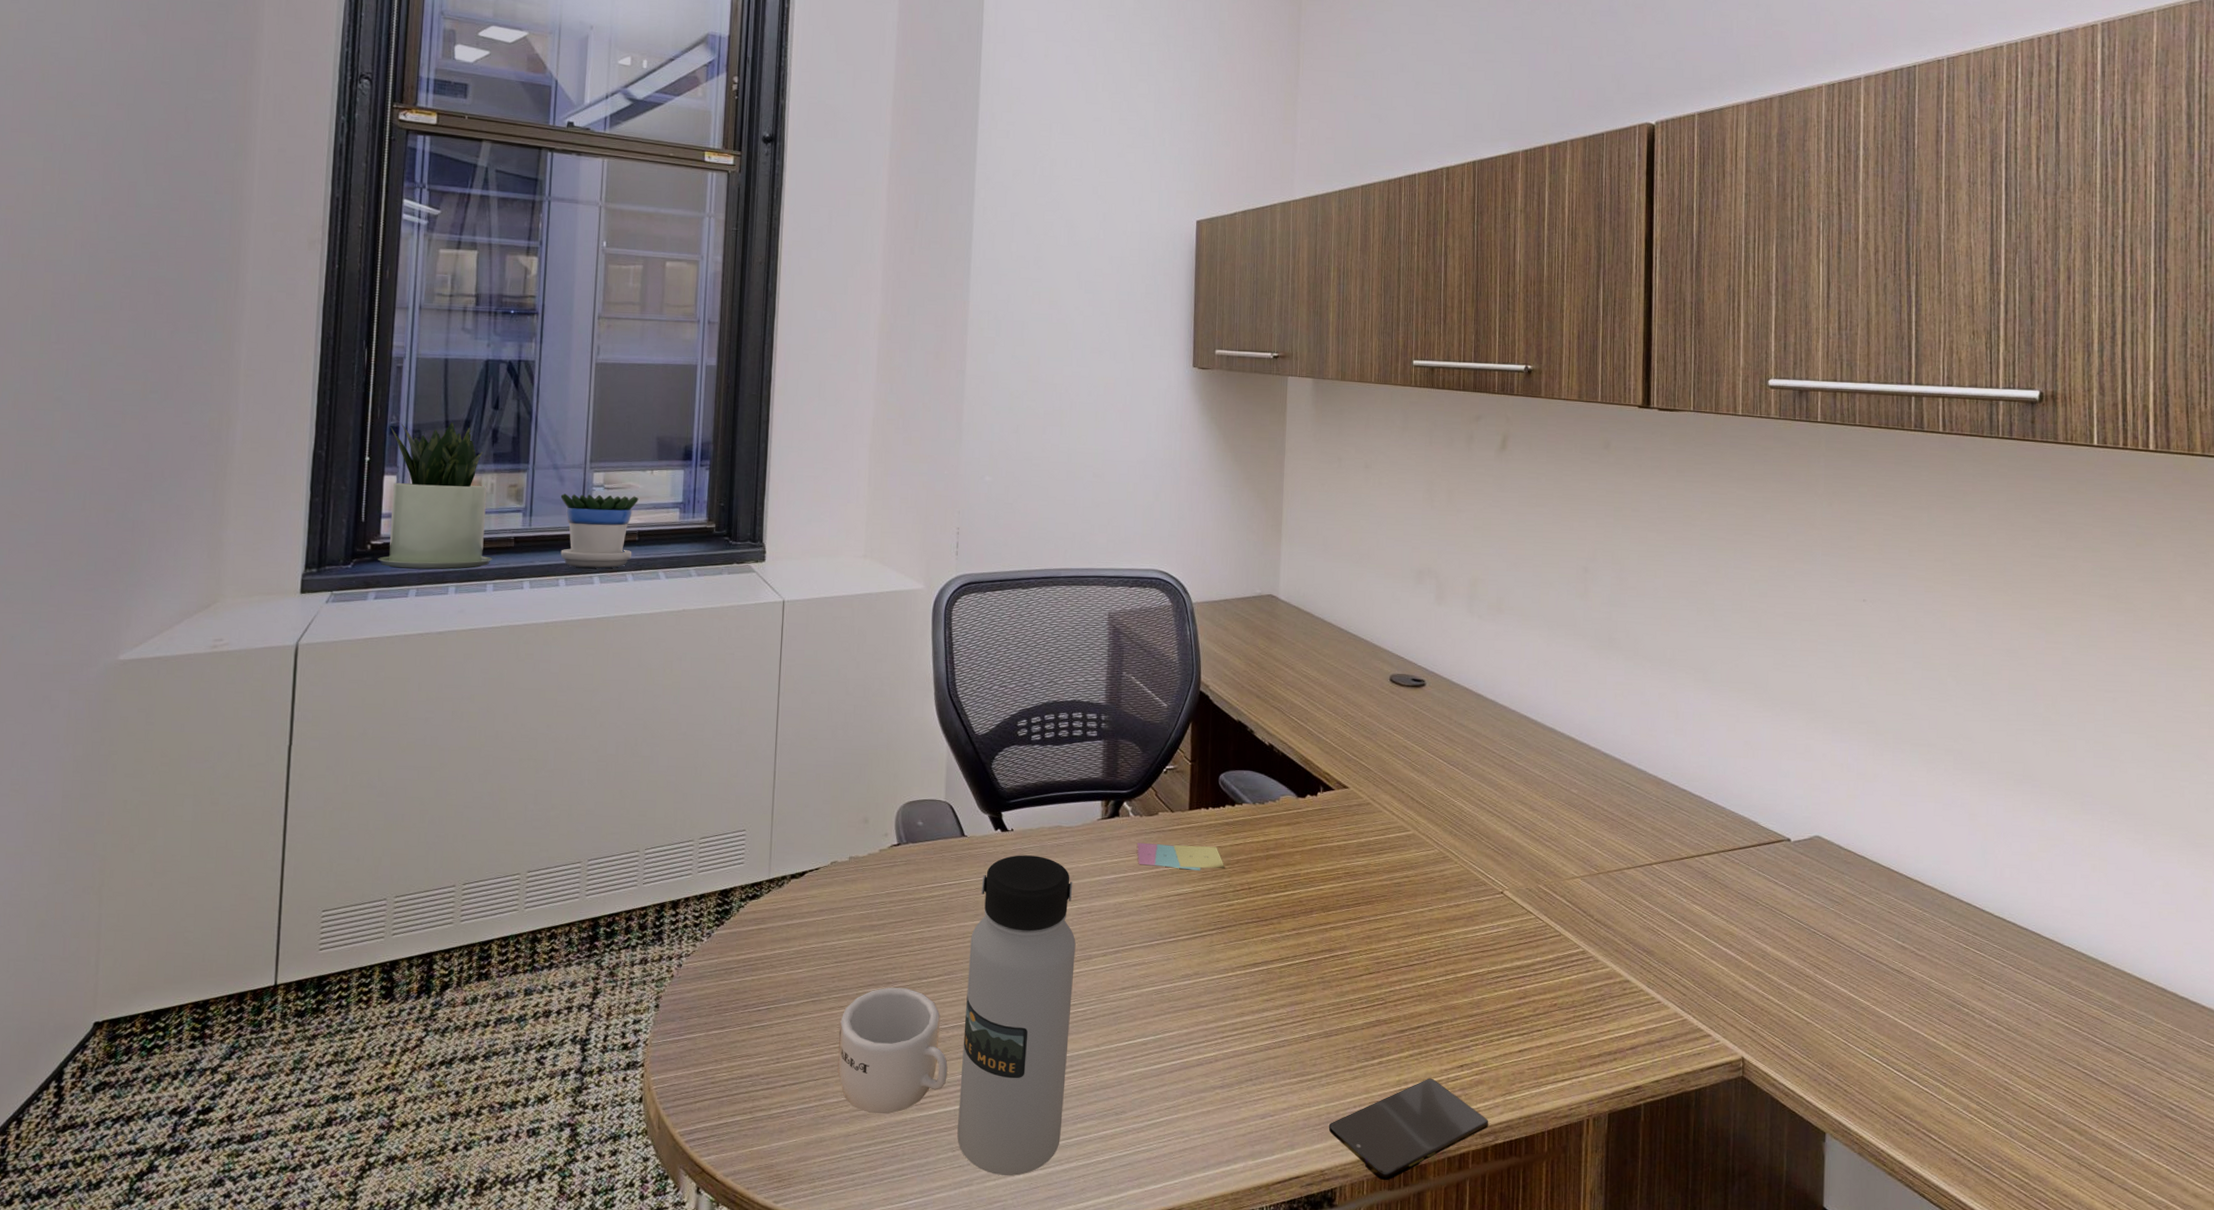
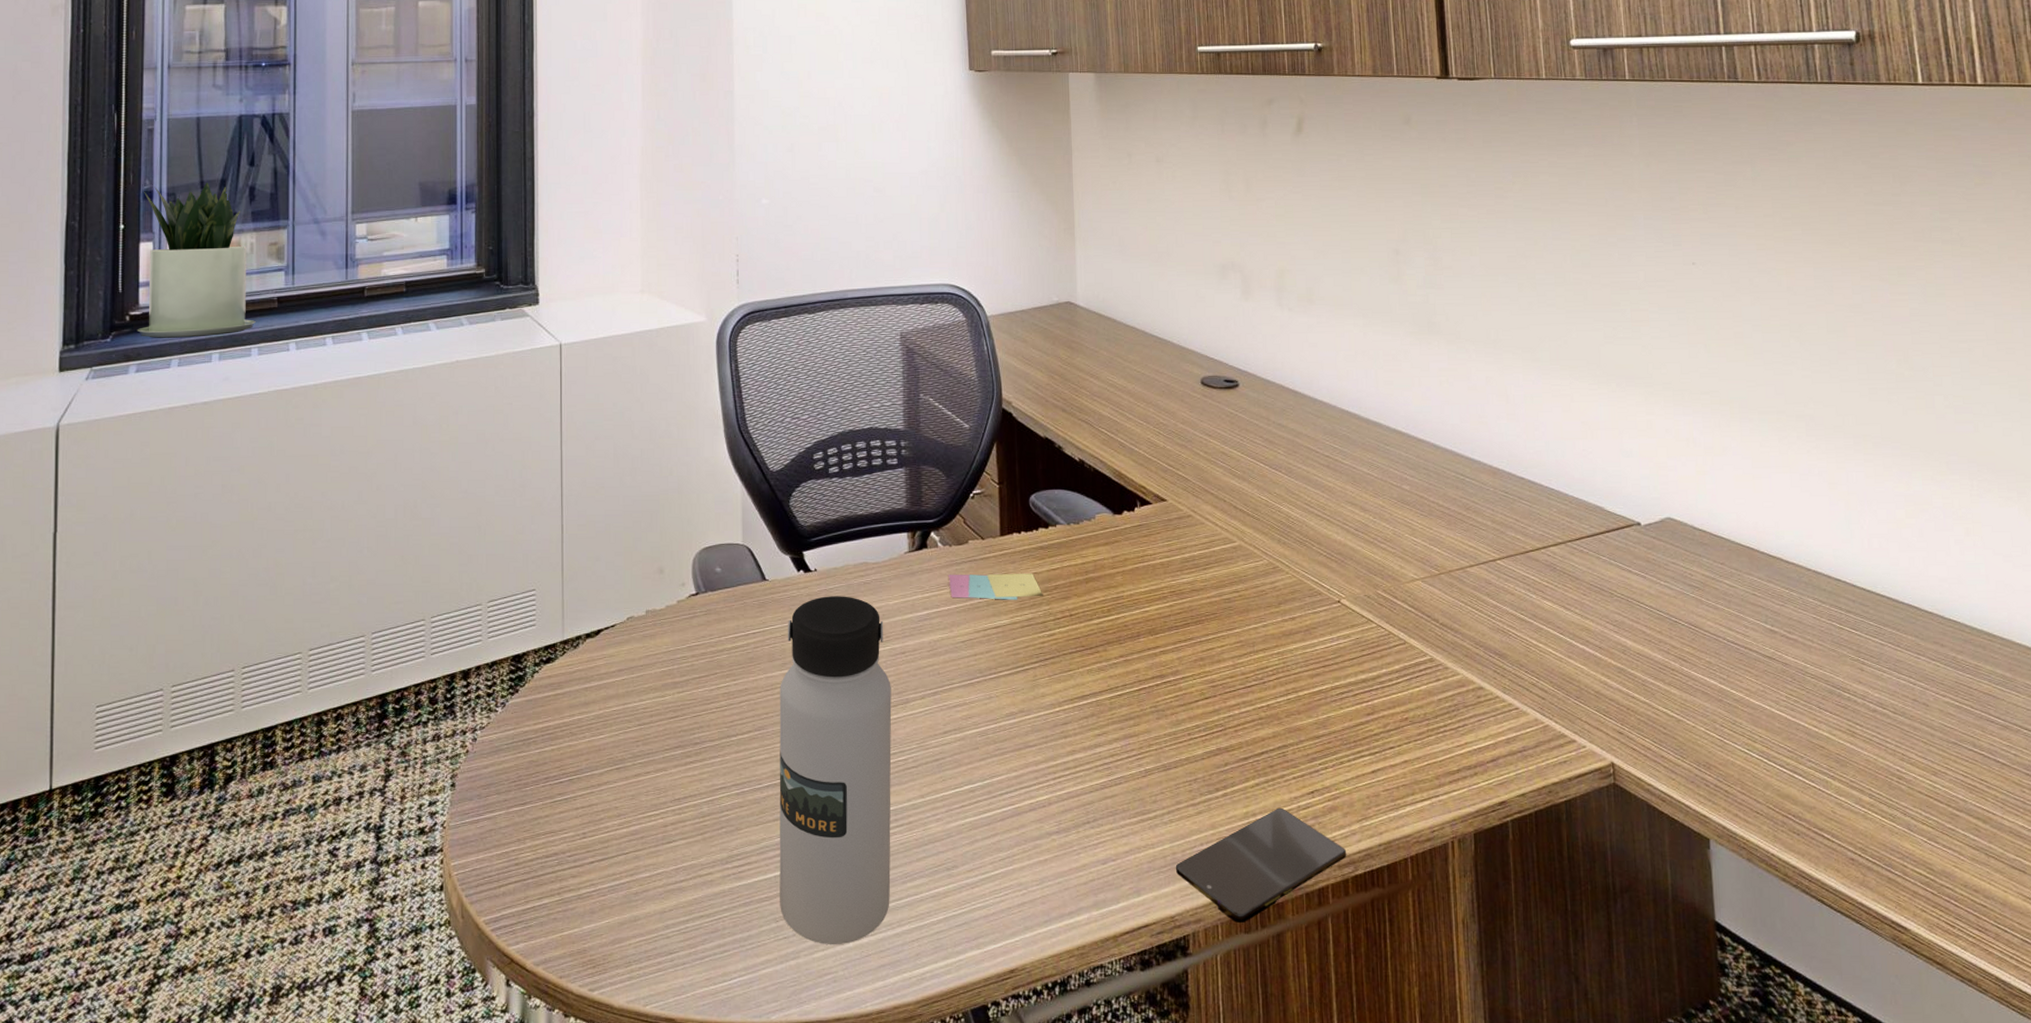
flowerpot: present [560,493,639,569] -> none [323,245,404,324]
mug: present [837,987,948,1115] -> none [646,748,765,887]

